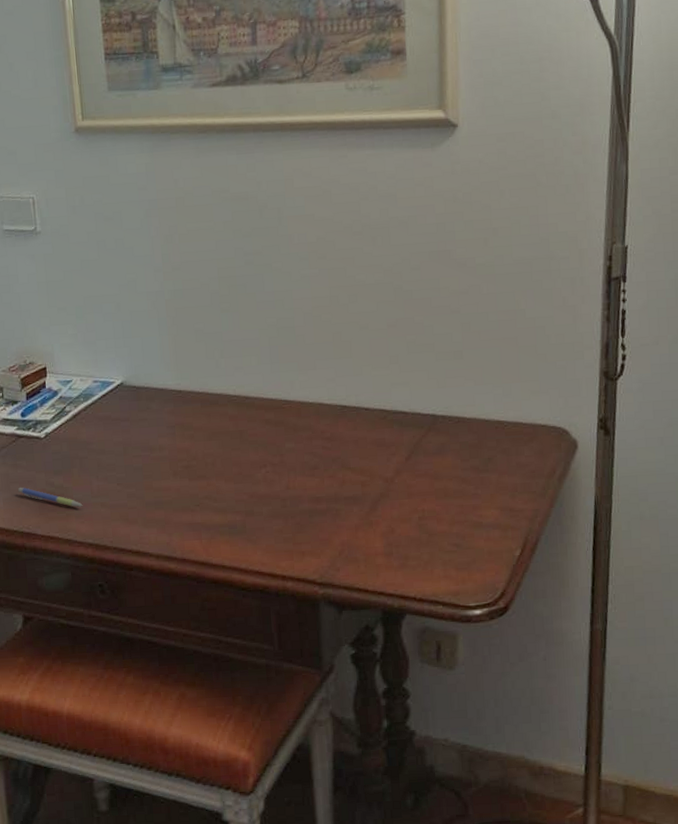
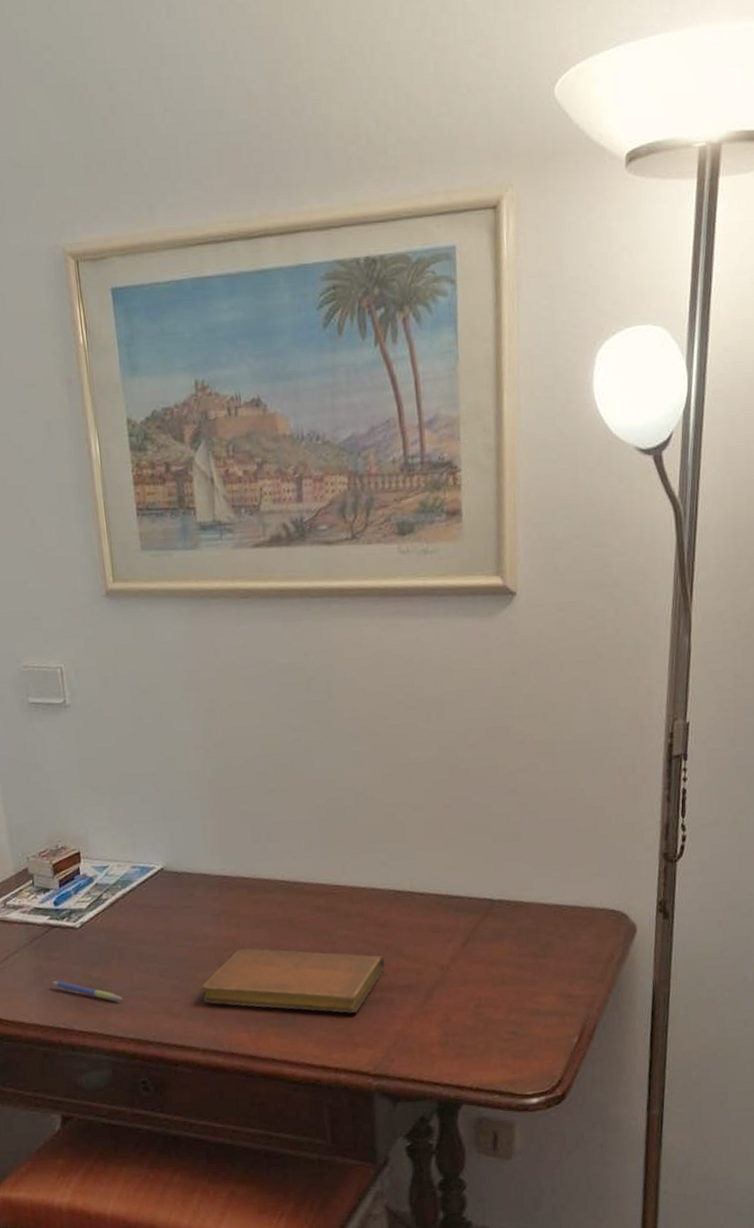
notebook: none [157,459,331,523] -> present [202,948,385,1013]

